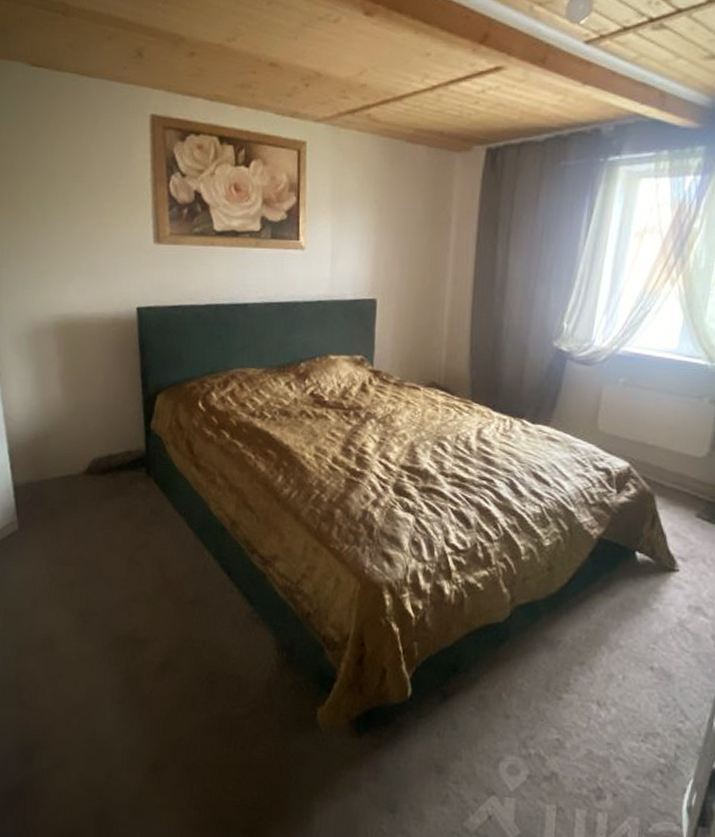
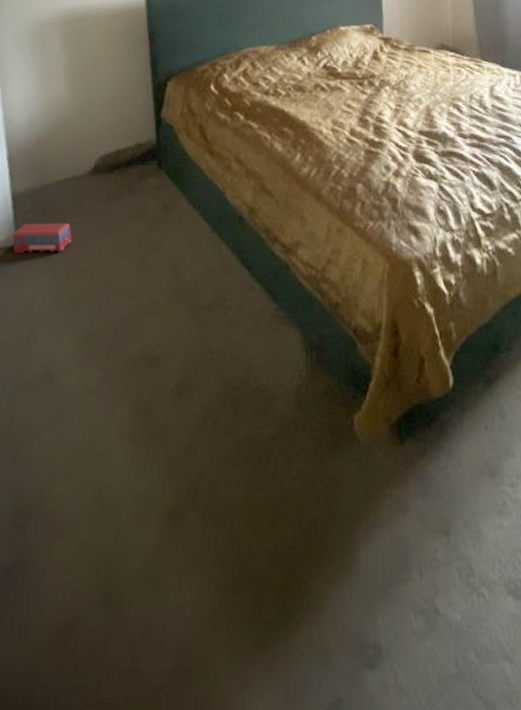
toy train: none [15,512,68,541] -> present [12,223,72,254]

